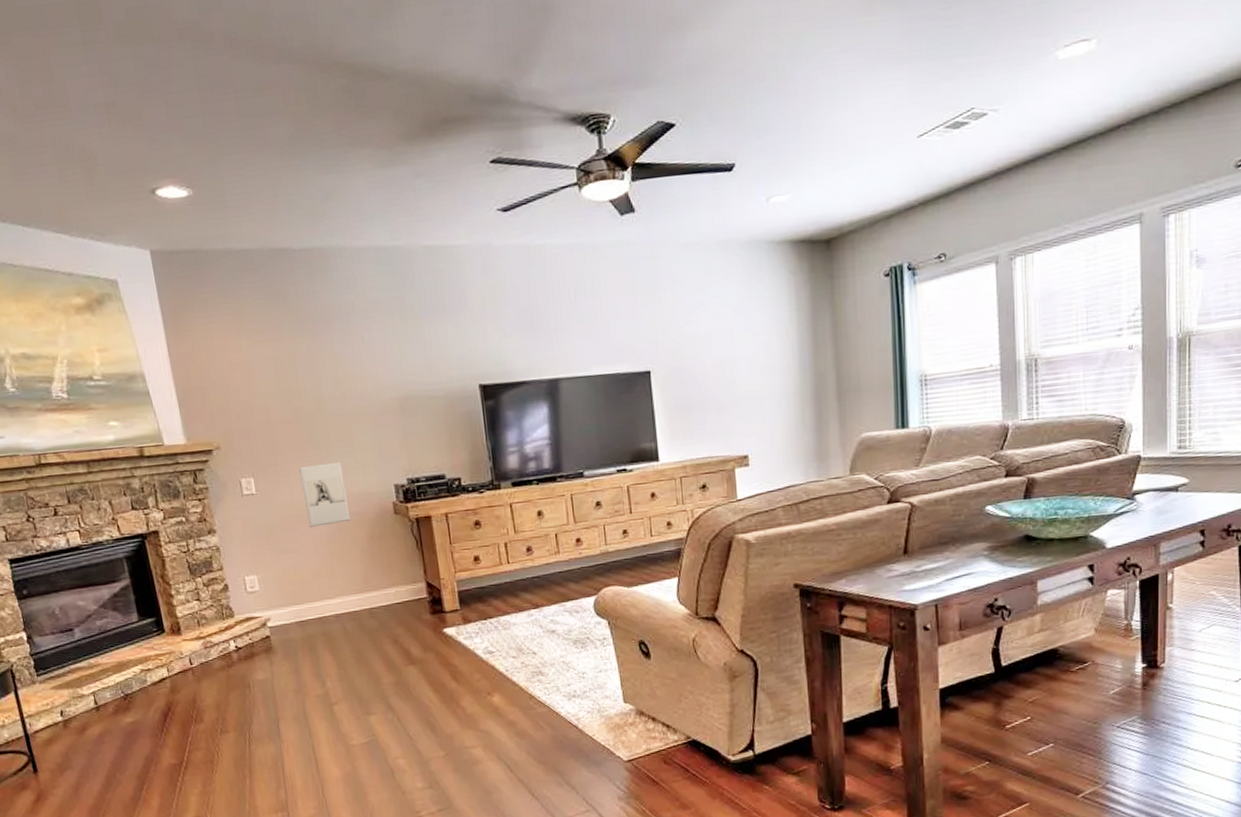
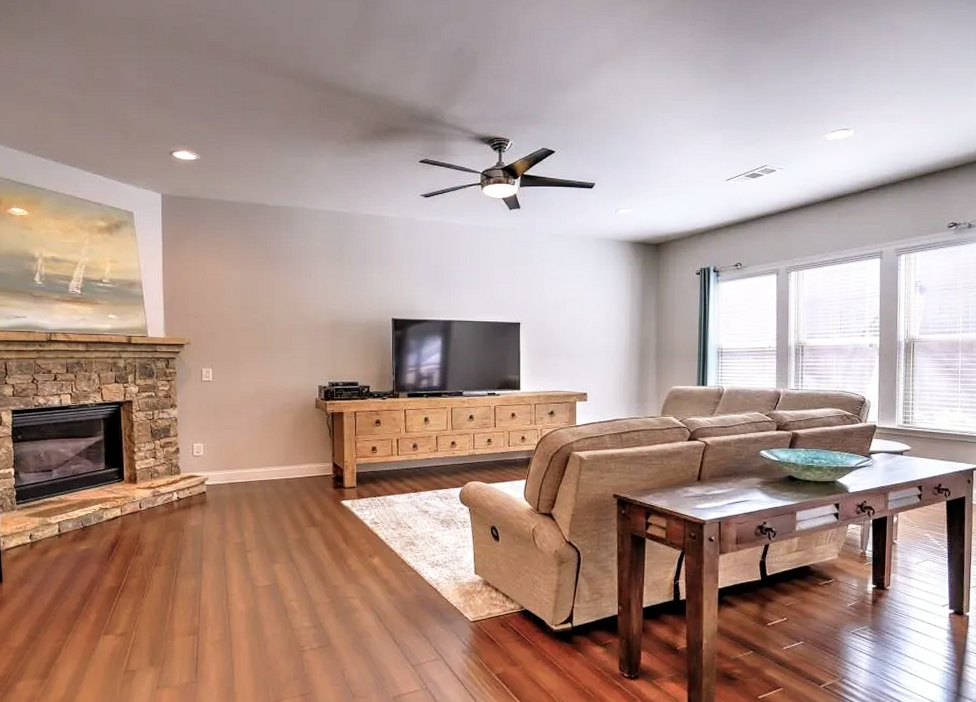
wall sculpture: present [299,461,351,527] -> none [248,363,282,411]

